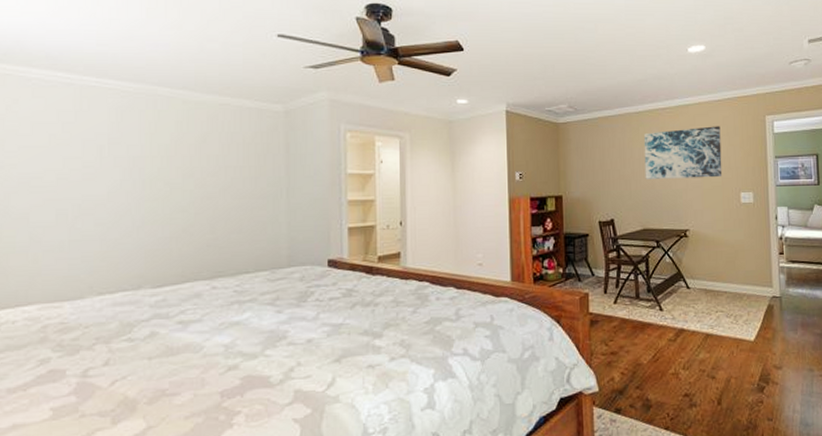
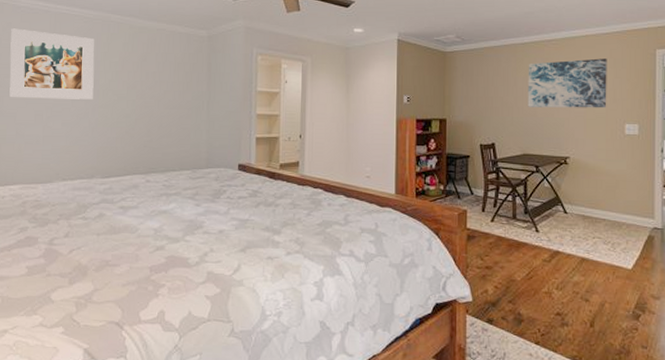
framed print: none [18,106,137,194] -> present [9,28,95,100]

